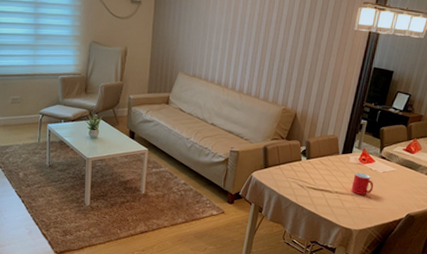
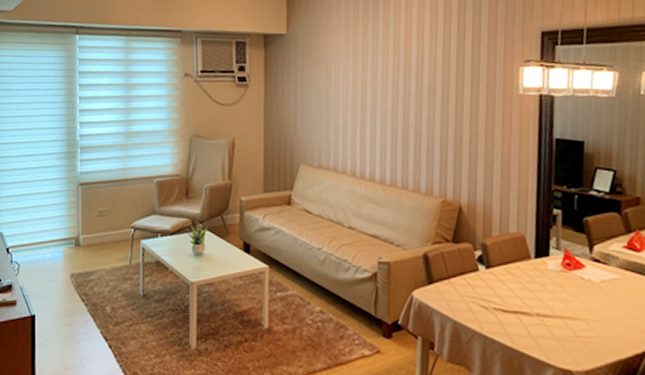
cup: present [351,172,374,195] -> none [558,284,592,317]

